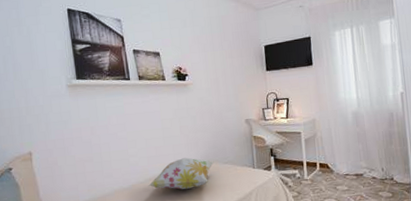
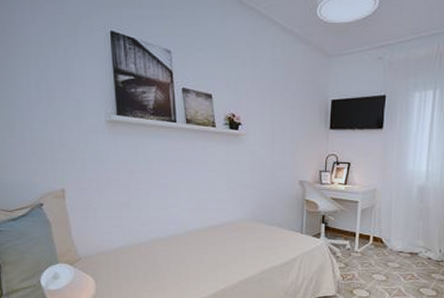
decorative pillow: present [147,157,214,190] -> none [186,214,260,248]

